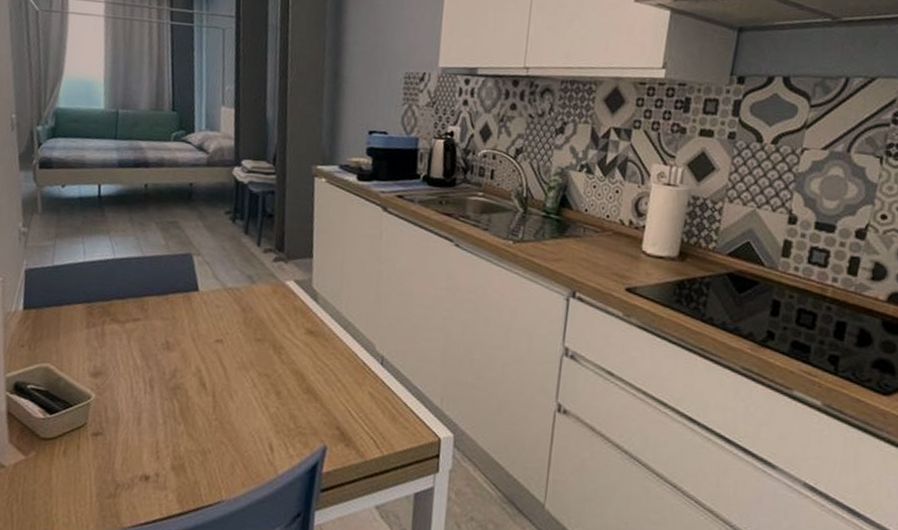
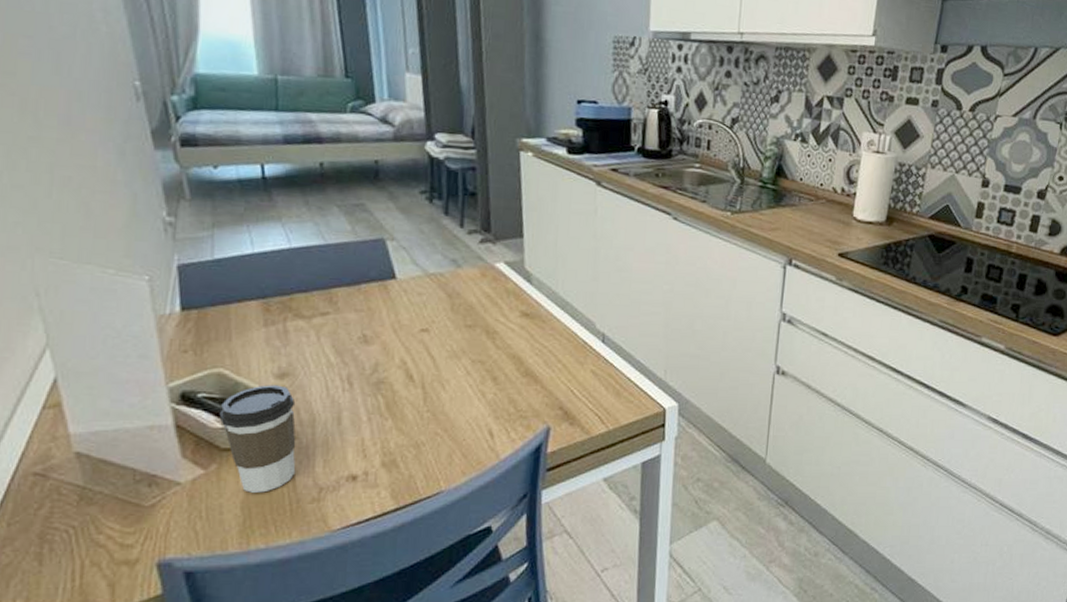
coffee cup: none [42,381,105,483] -> present [219,385,296,493]

